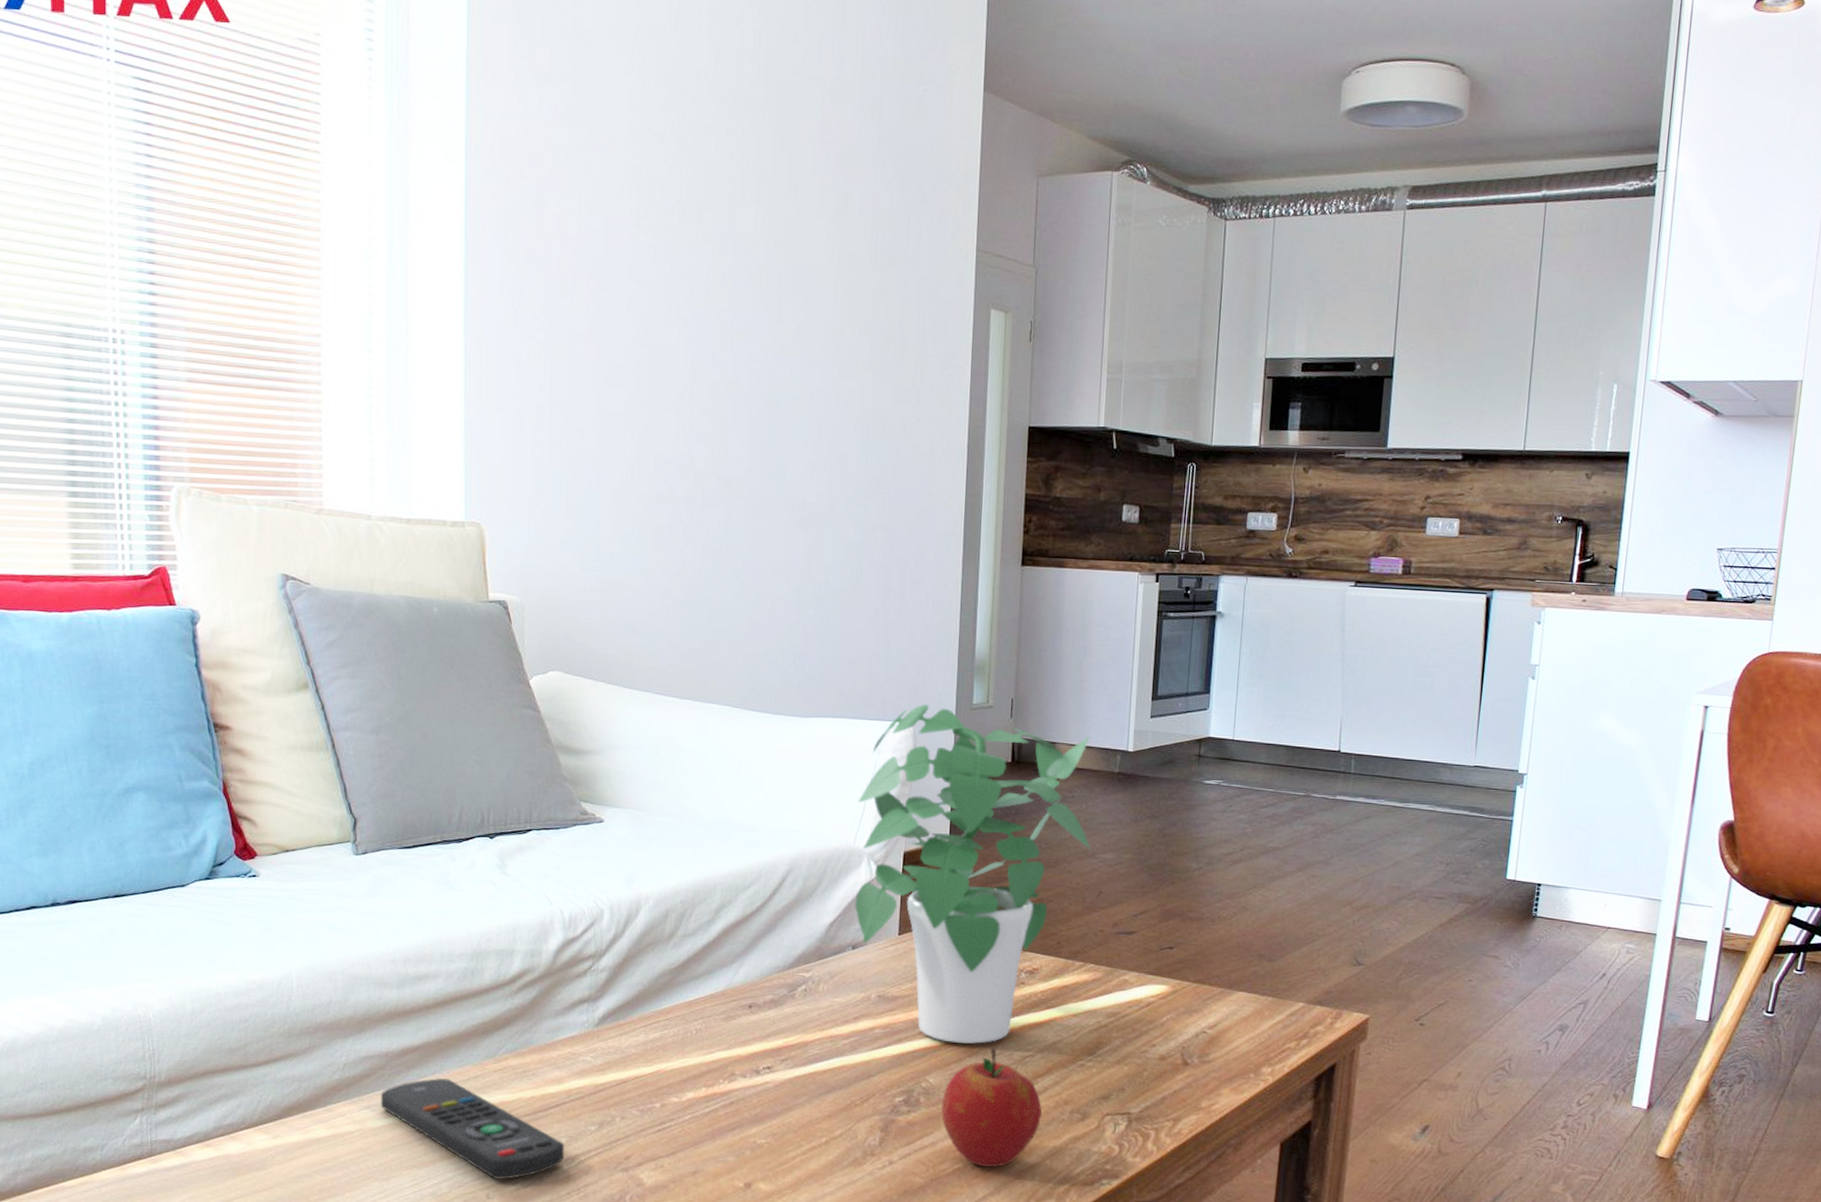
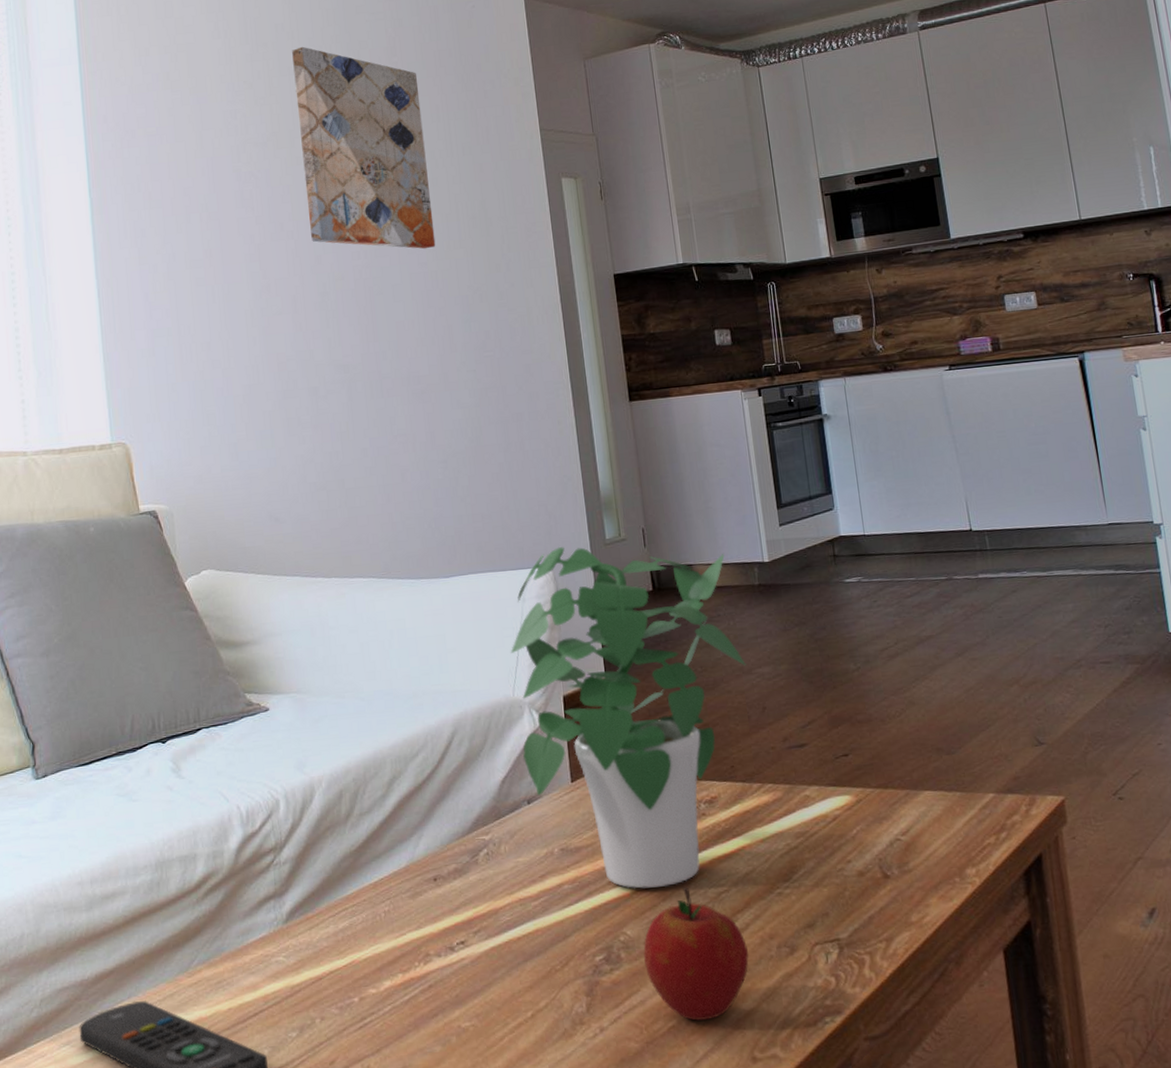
wall art: none [708,103,850,364] -> present [292,46,436,249]

